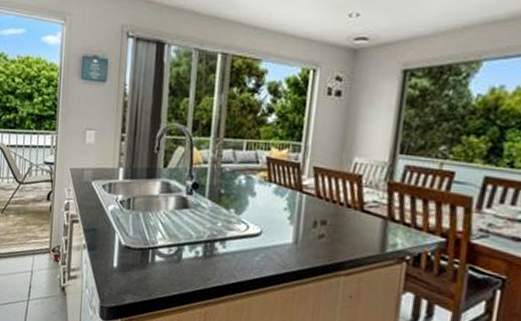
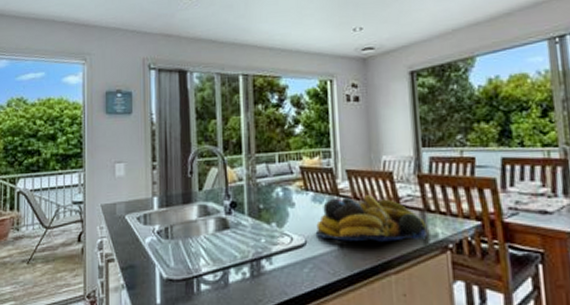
fruit bowl: none [272,193,387,248] -> present [315,195,428,242]

